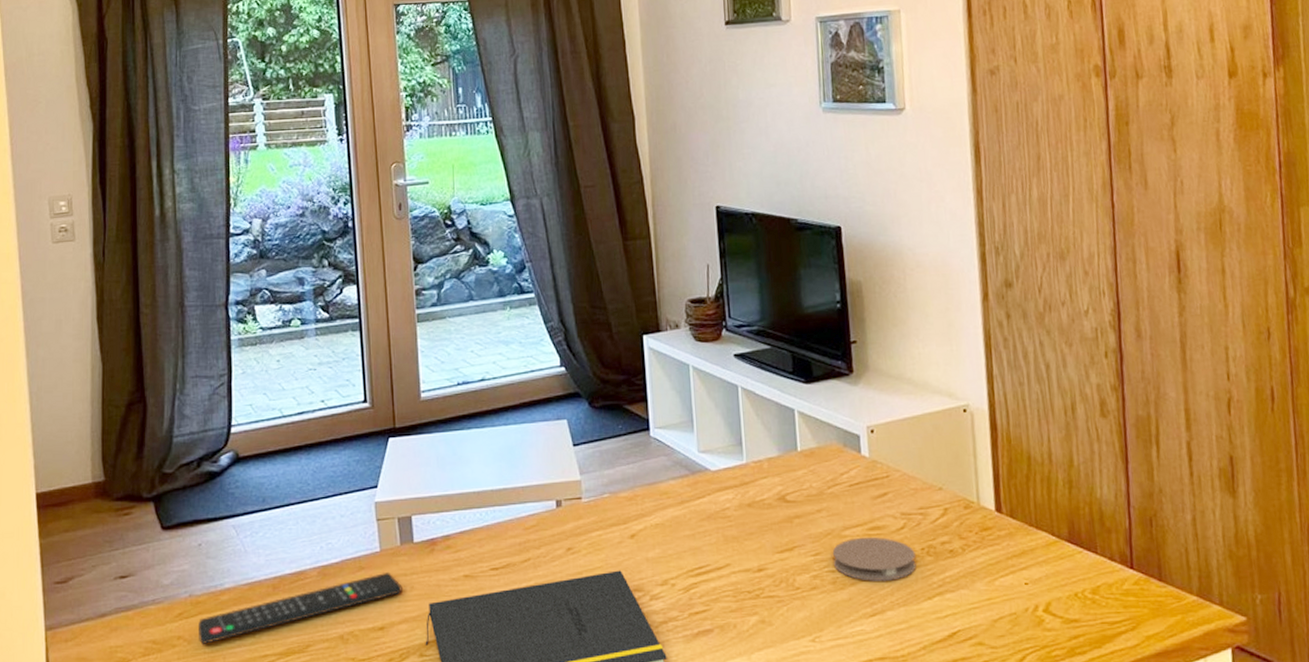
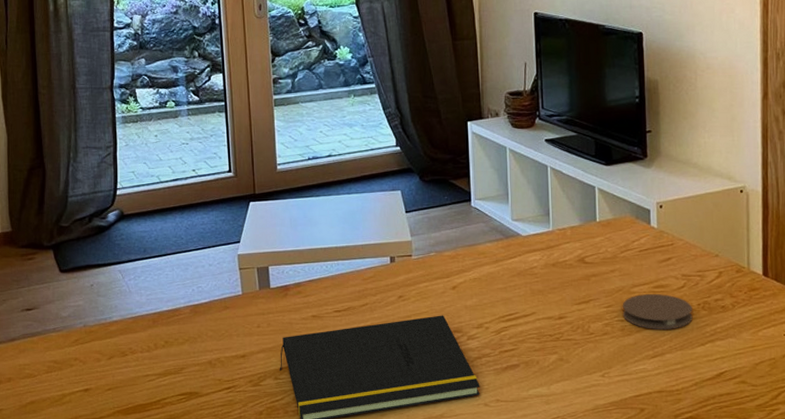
remote control: present [197,571,403,644] -> none [91,311,261,365]

